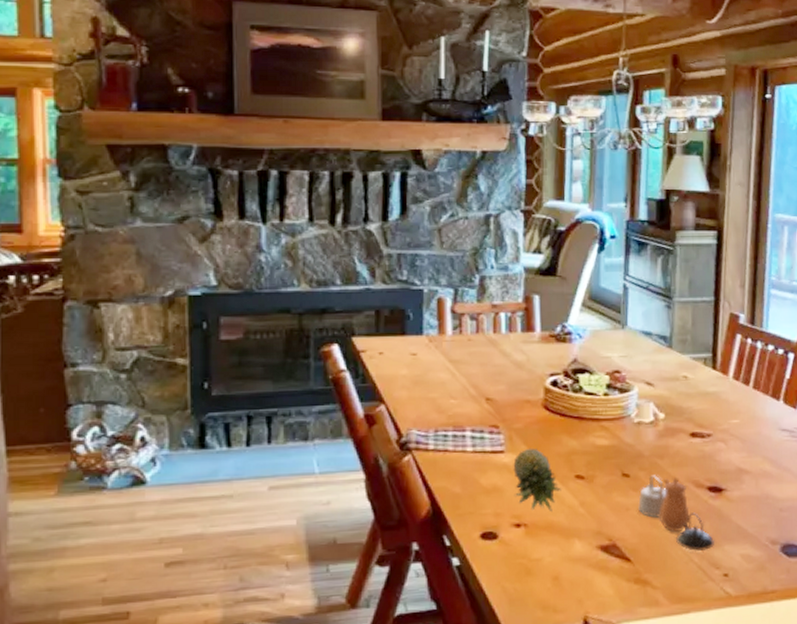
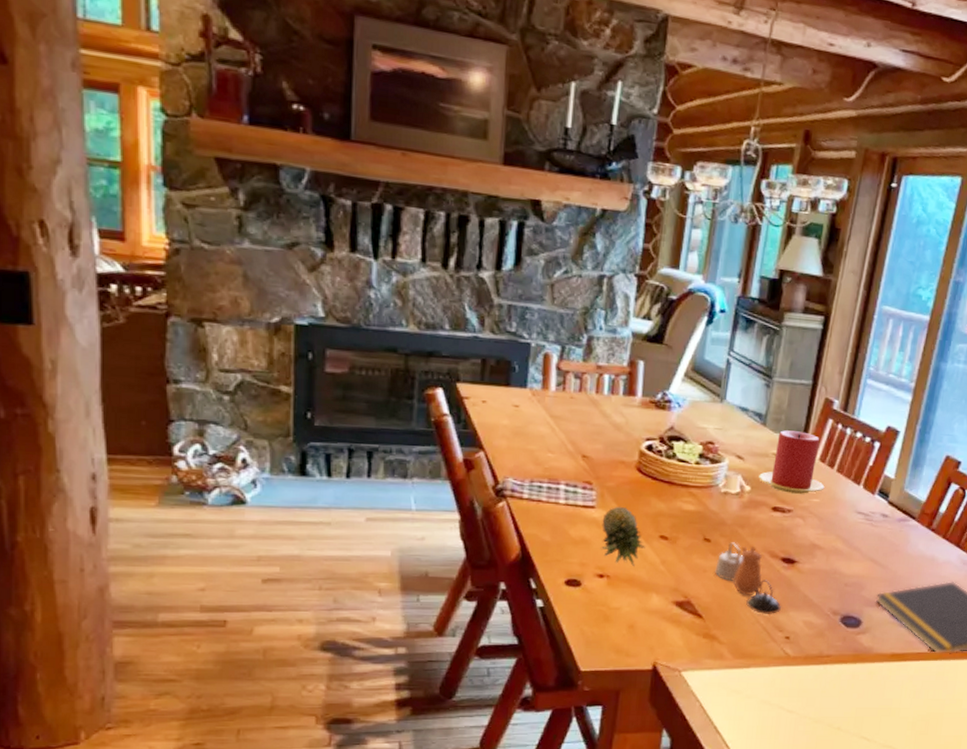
candle: none [672,350,743,417] -> present [759,430,825,494]

